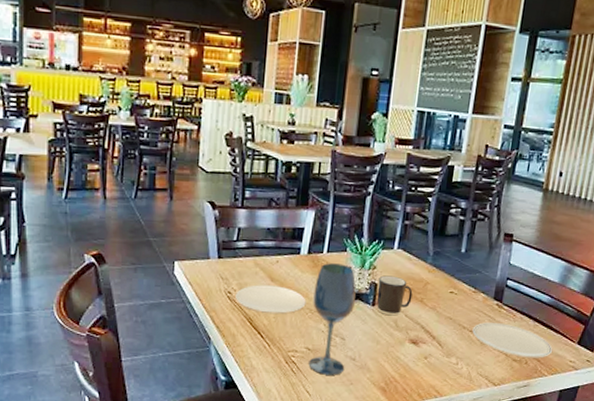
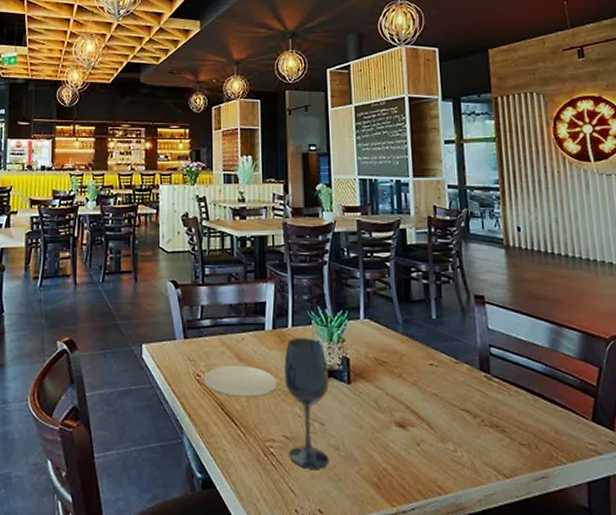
mug: present [376,275,413,316] -> none [350,348,390,395]
plate: present [472,322,553,358] -> none [464,399,565,441]

